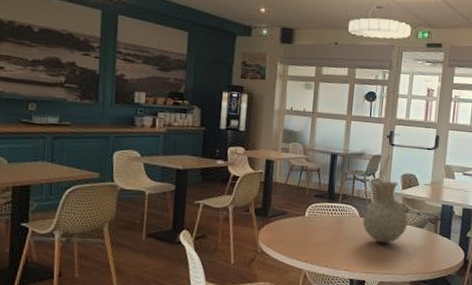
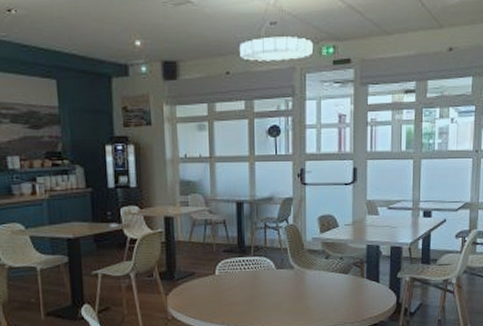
vase: present [363,181,409,243] -> none [280,225,331,295]

